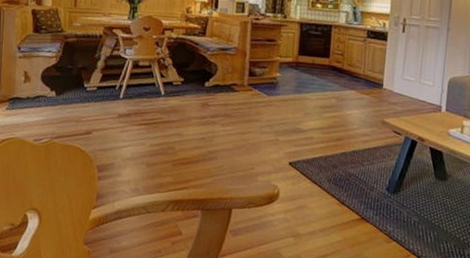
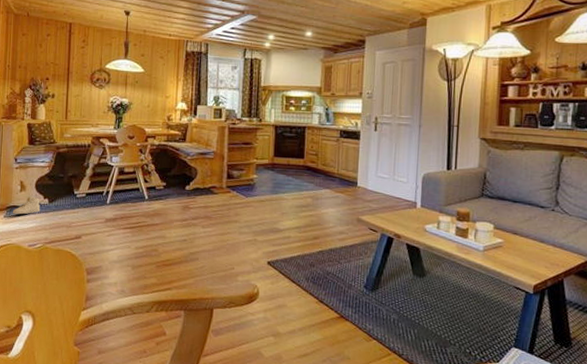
sneaker: none [15,88,47,107] -> present [12,196,40,215]

